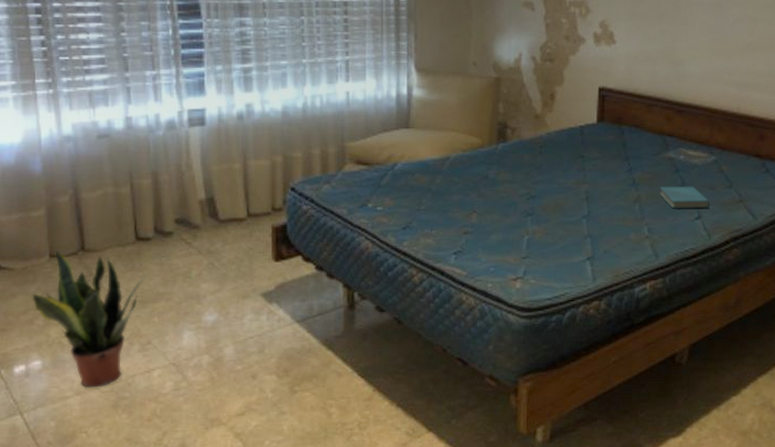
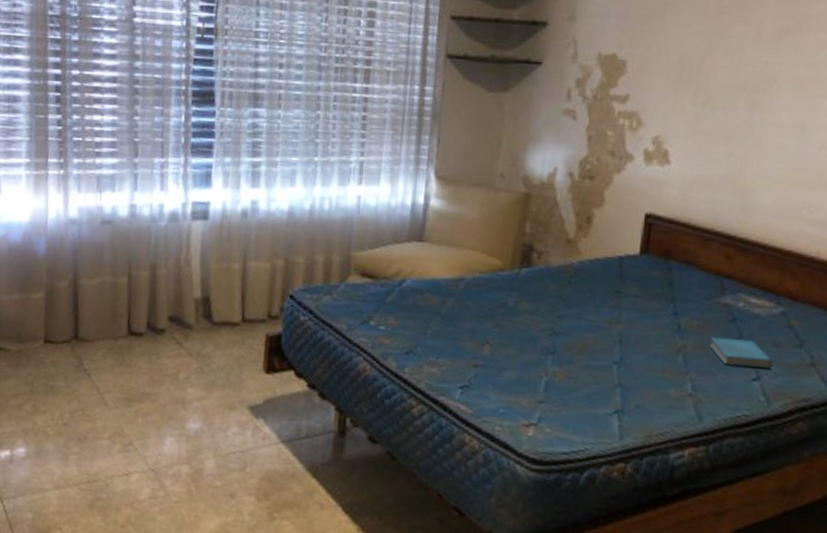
potted plant: present [32,250,148,388] -> none [23,335,137,485]

